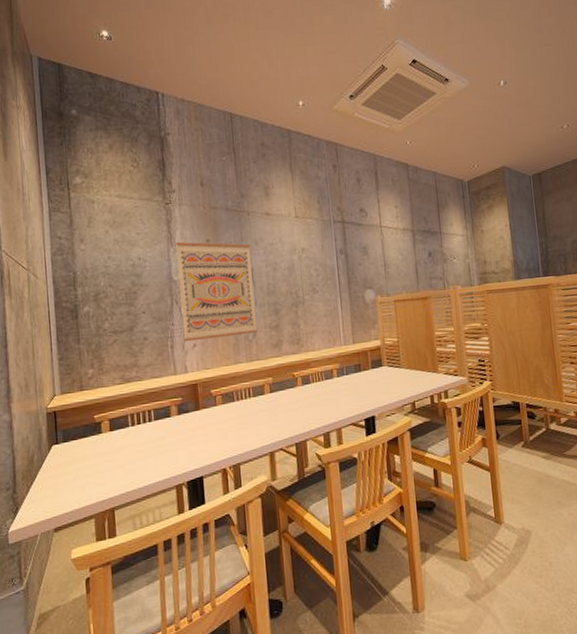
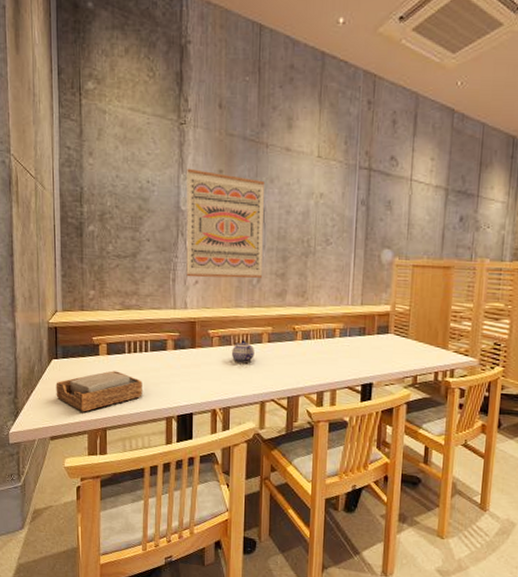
napkin holder: none [57,446,150,496] -> present [56,371,142,412]
teapot: none [236,394,259,418] -> present [232,340,255,364]

